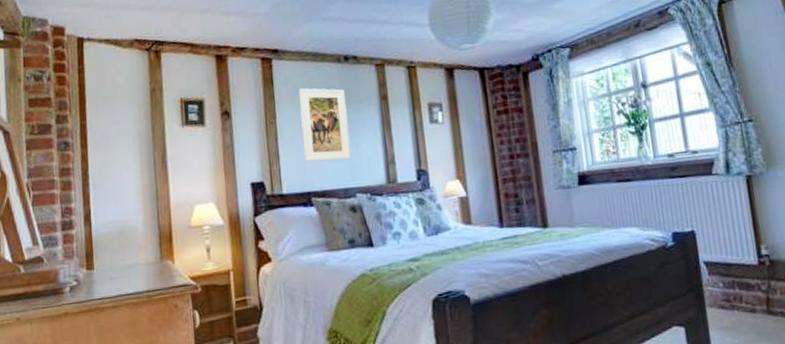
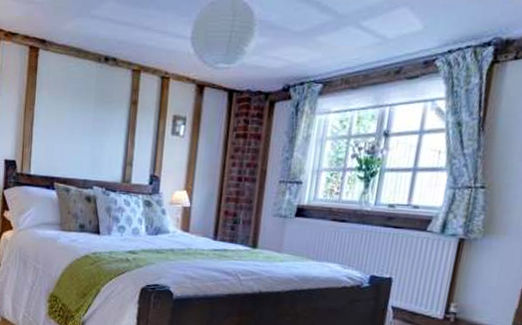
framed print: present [298,88,351,162] -> none [54,81,100,154]

